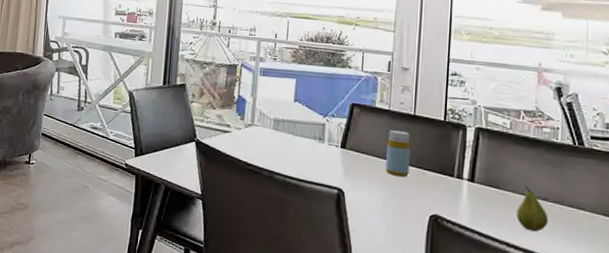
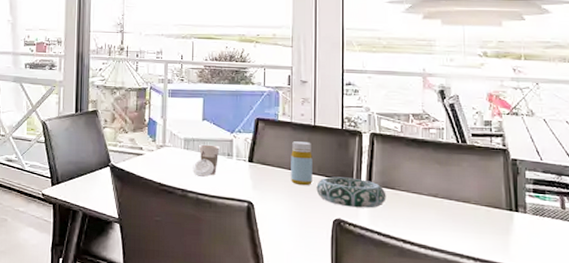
cup: none [281,126,311,161] -> present [193,144,220,178]
decorative bowl: none [413,170,490,207] -> present [316,176,386,208]
fruit: present [516,184,548,232] -> none [410,183,439,227]

